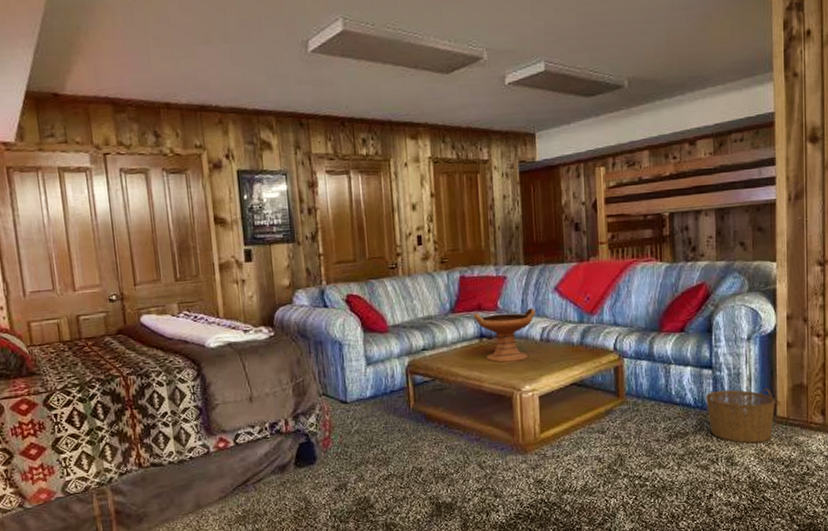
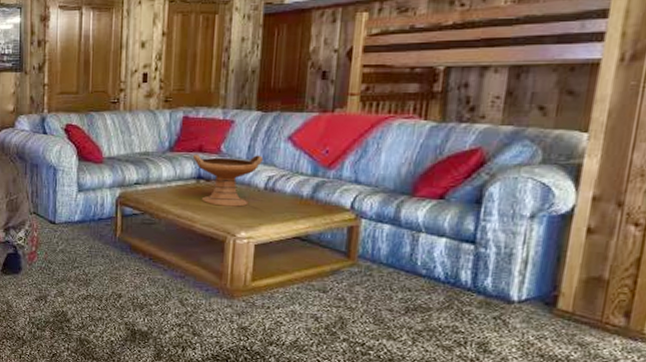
basket: present [705,387,776,444] -> none [460,268,559,335]

